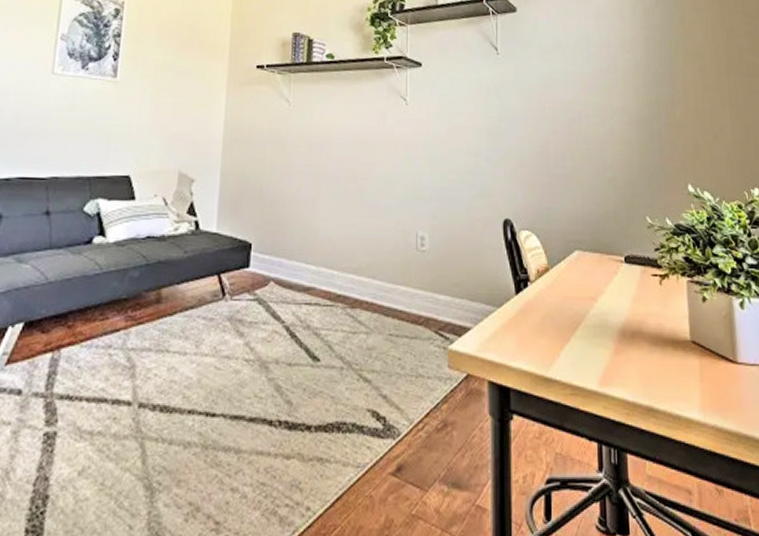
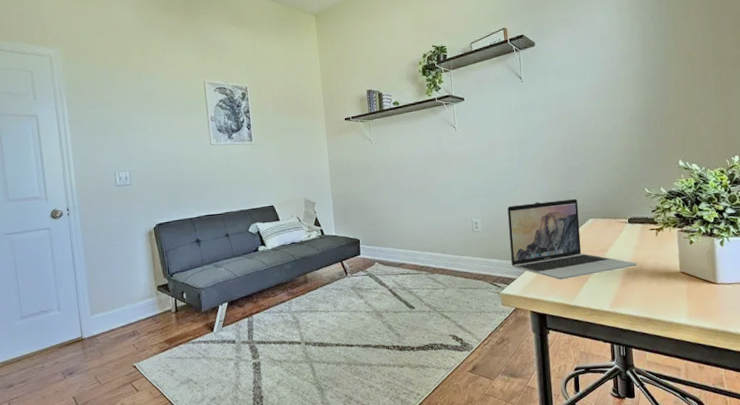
laptop: none [465,218,635,337] -> present [507,198,637,280]

